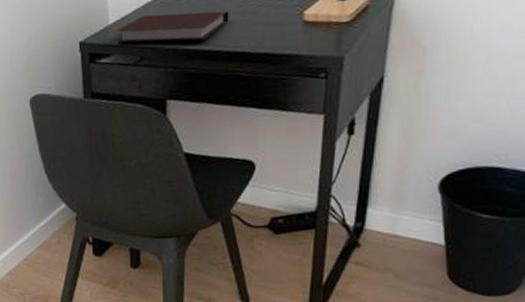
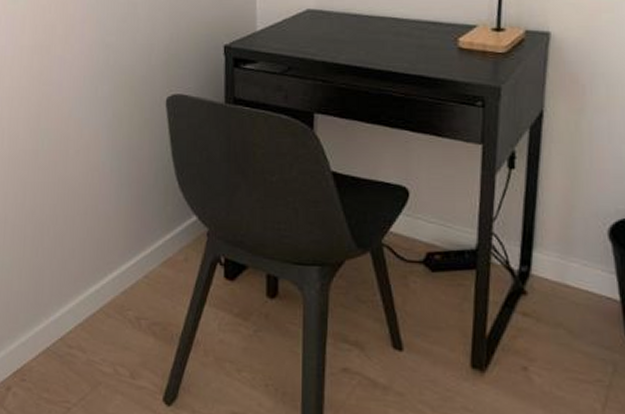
notebook: present [117,11,229,43] -> none [264,25,382,56]

